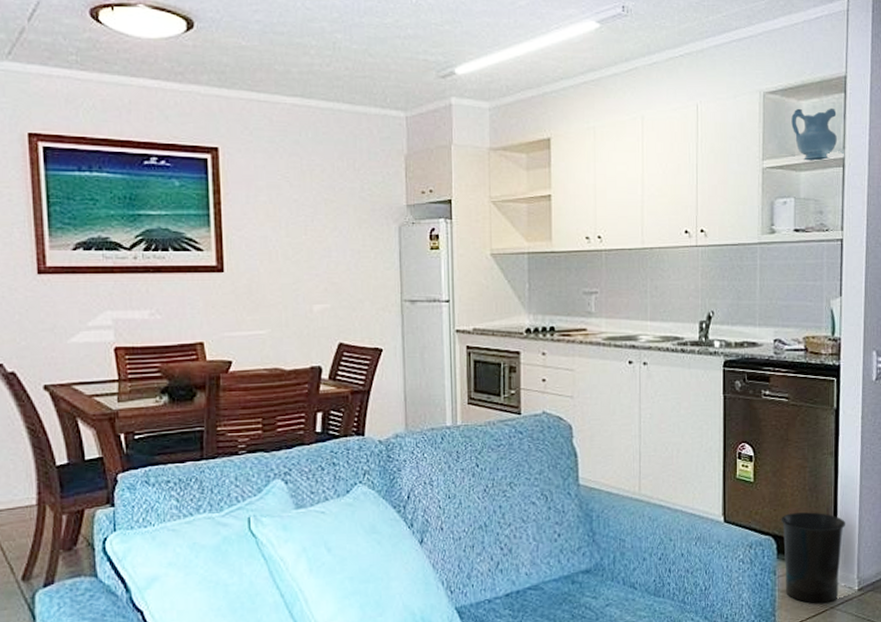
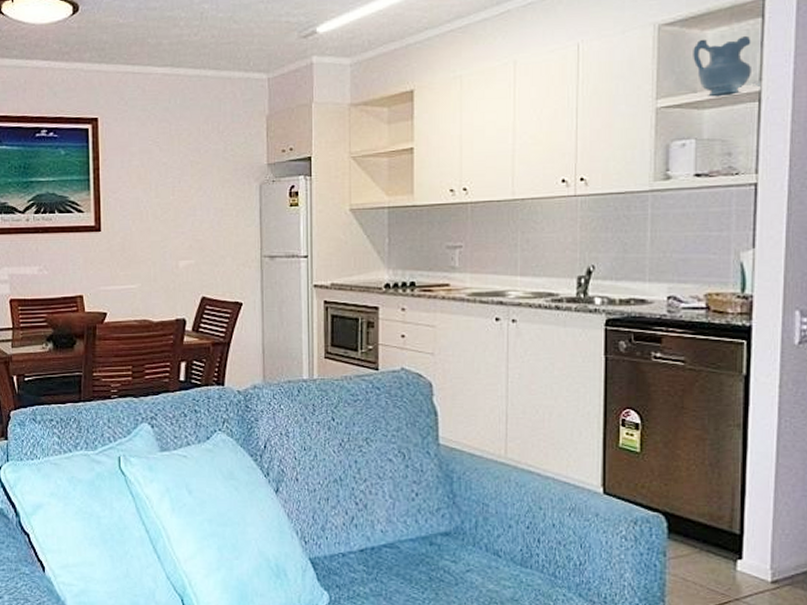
waste bin: present [781,512,846,603] -> none [673,489,757,593]

